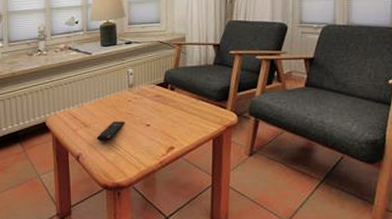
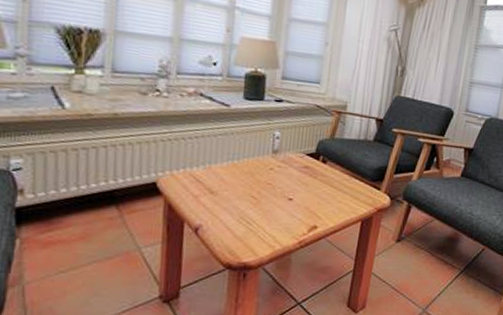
remote control: present [96,121,125,142] -> none [223,190,263,214]

